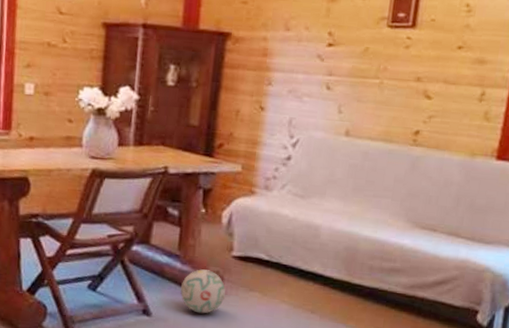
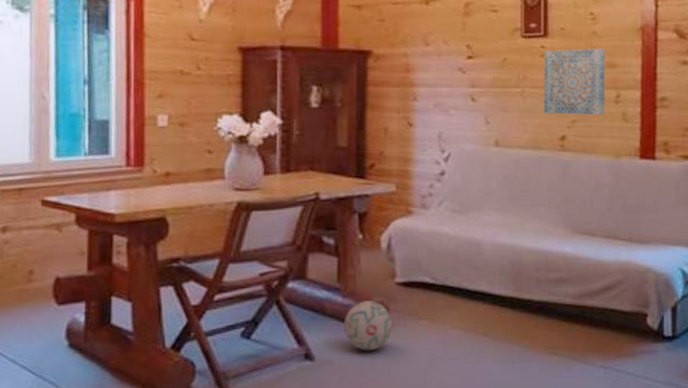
wall art: none [400,41,477,112] -> present [544,48,606,114]

